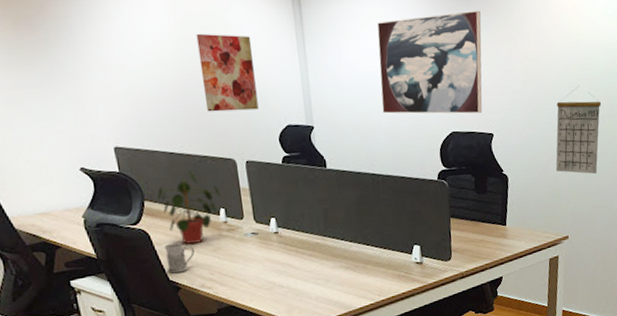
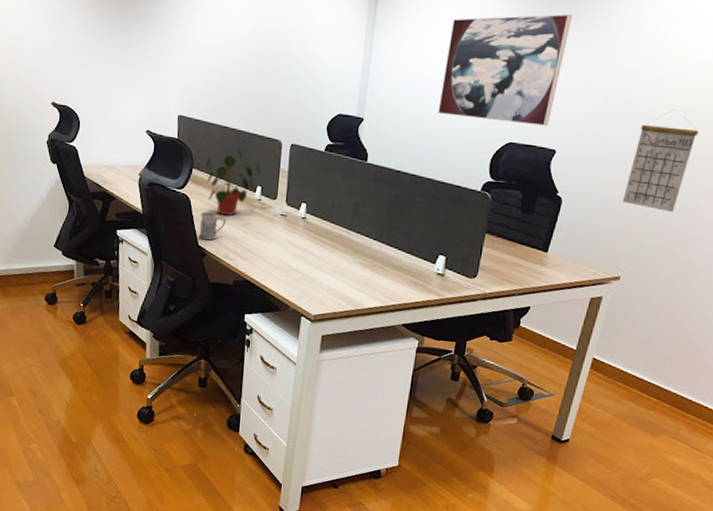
wall art: present [196,33,259,112] -> none [266,16,322,96]

